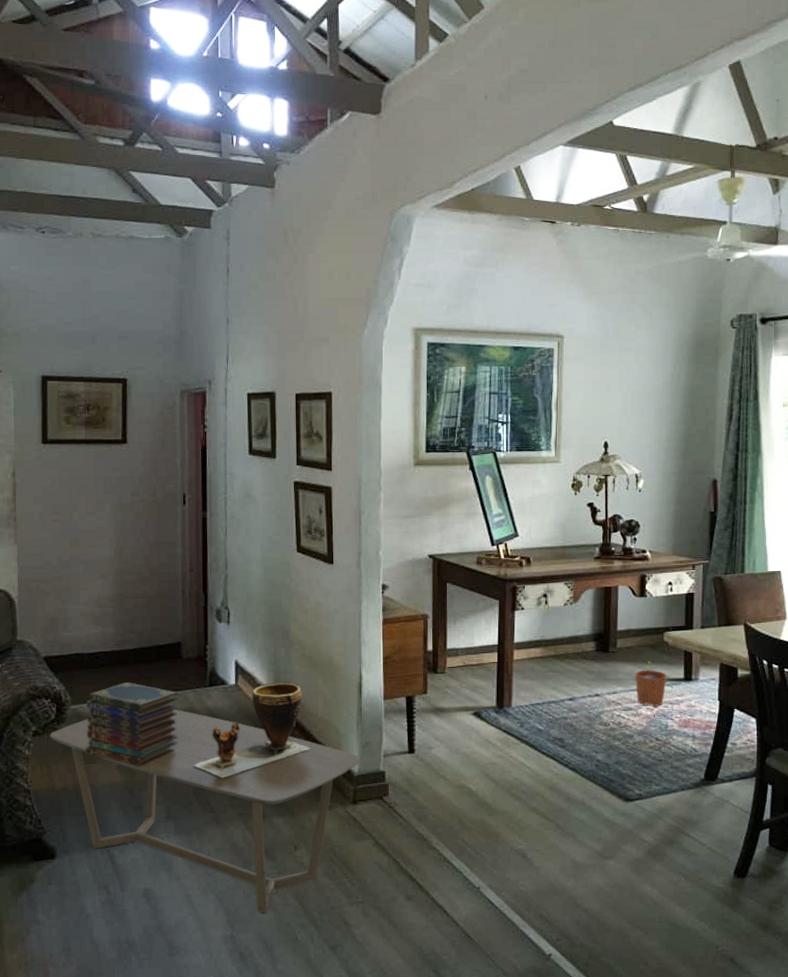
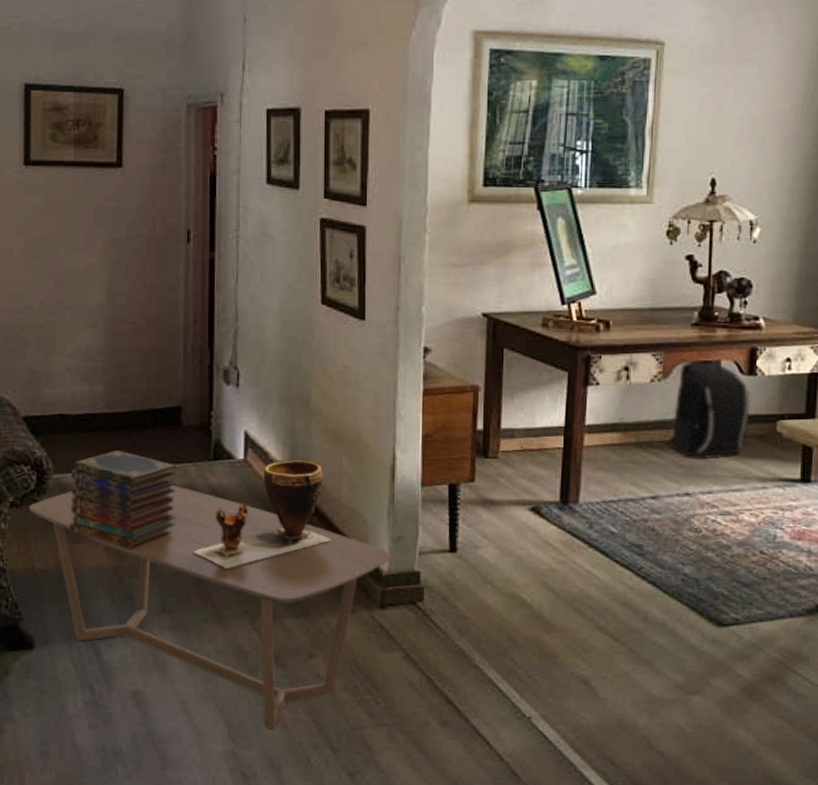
backpack: none [579,587,643,664] -> present [667,361,751,457]
plant pot: present [634,661,667,706] -> none [737,456,778,512]

